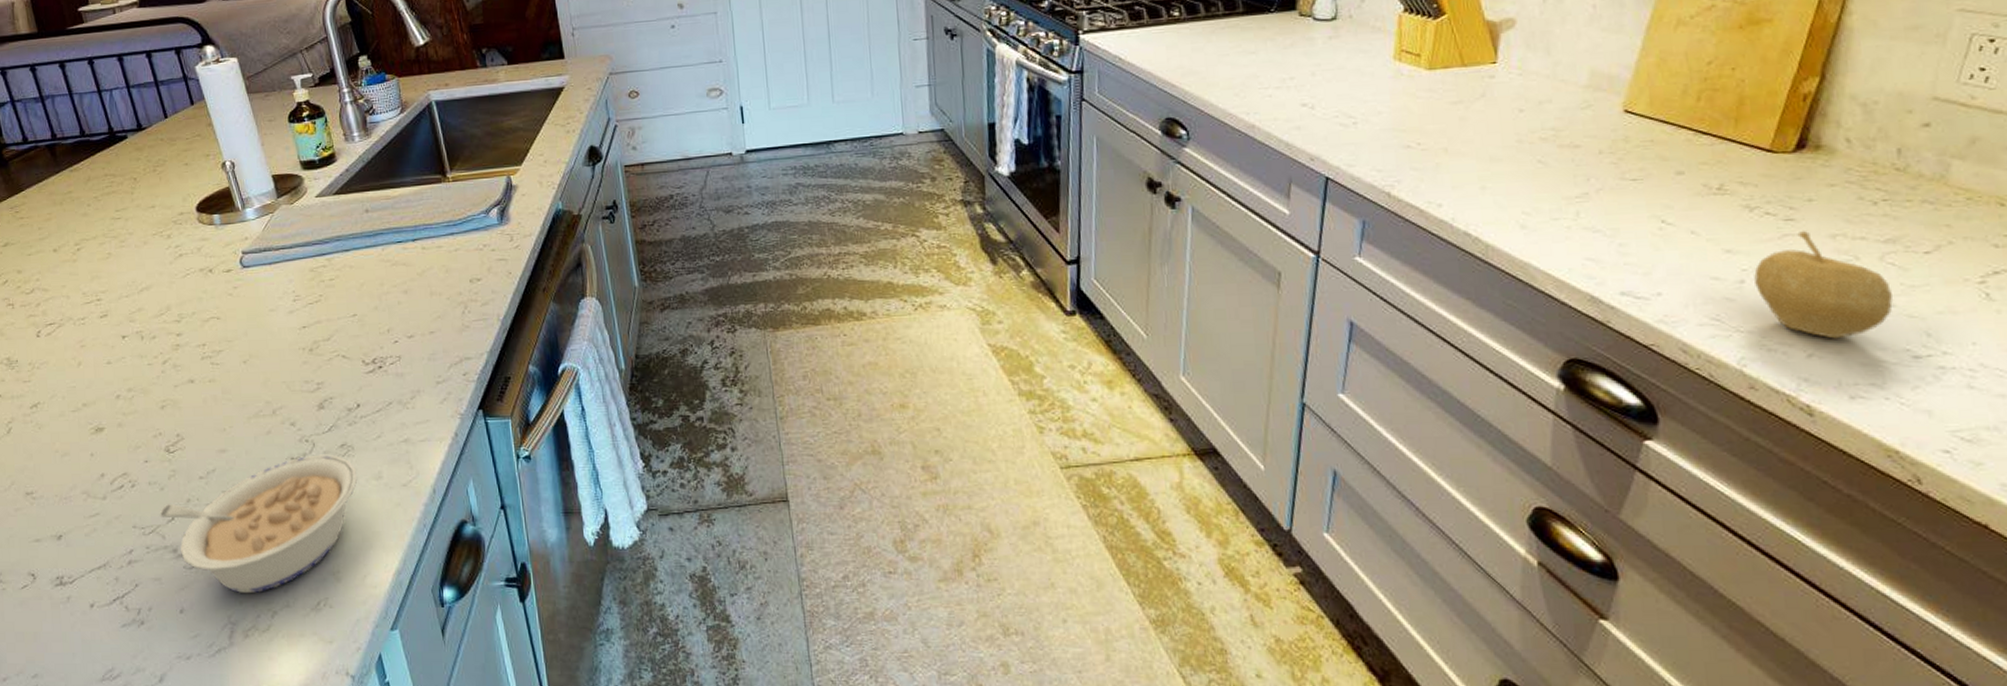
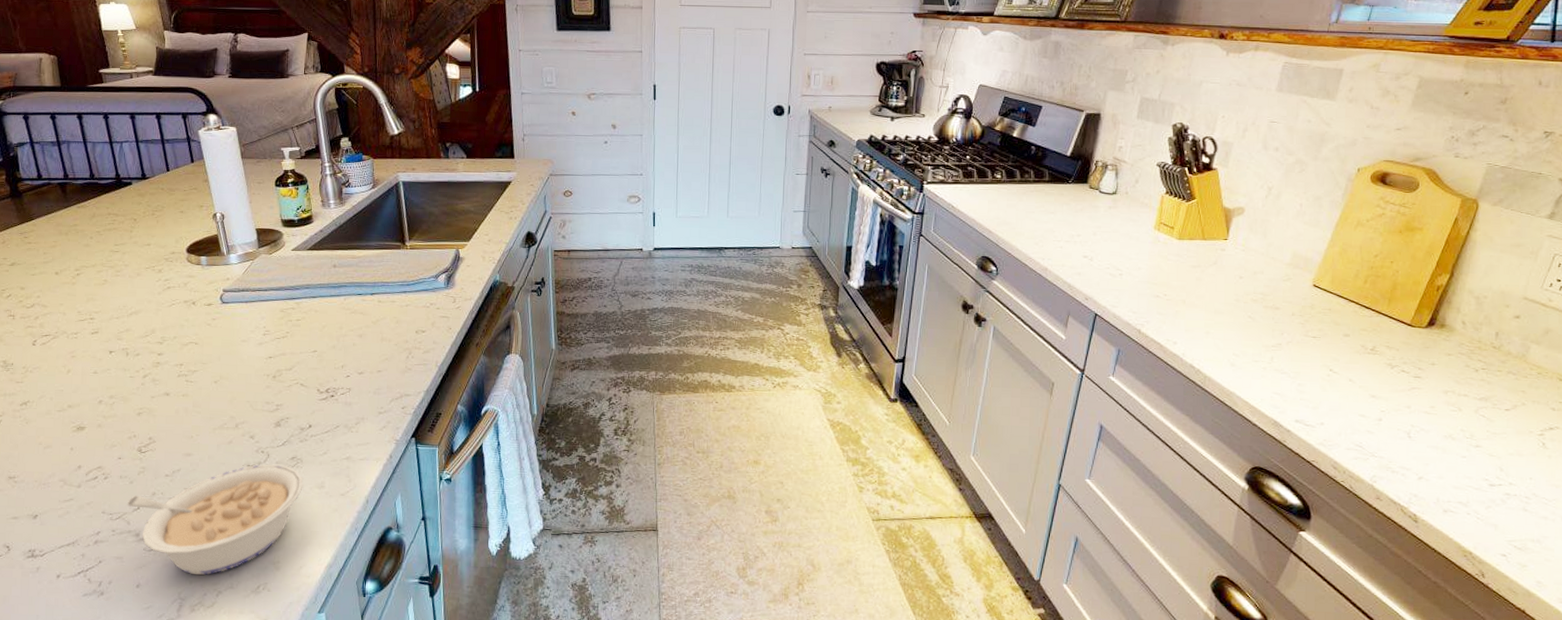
fruit: present [1754,230,1893,339] -> none [1389,385,1480,468]

